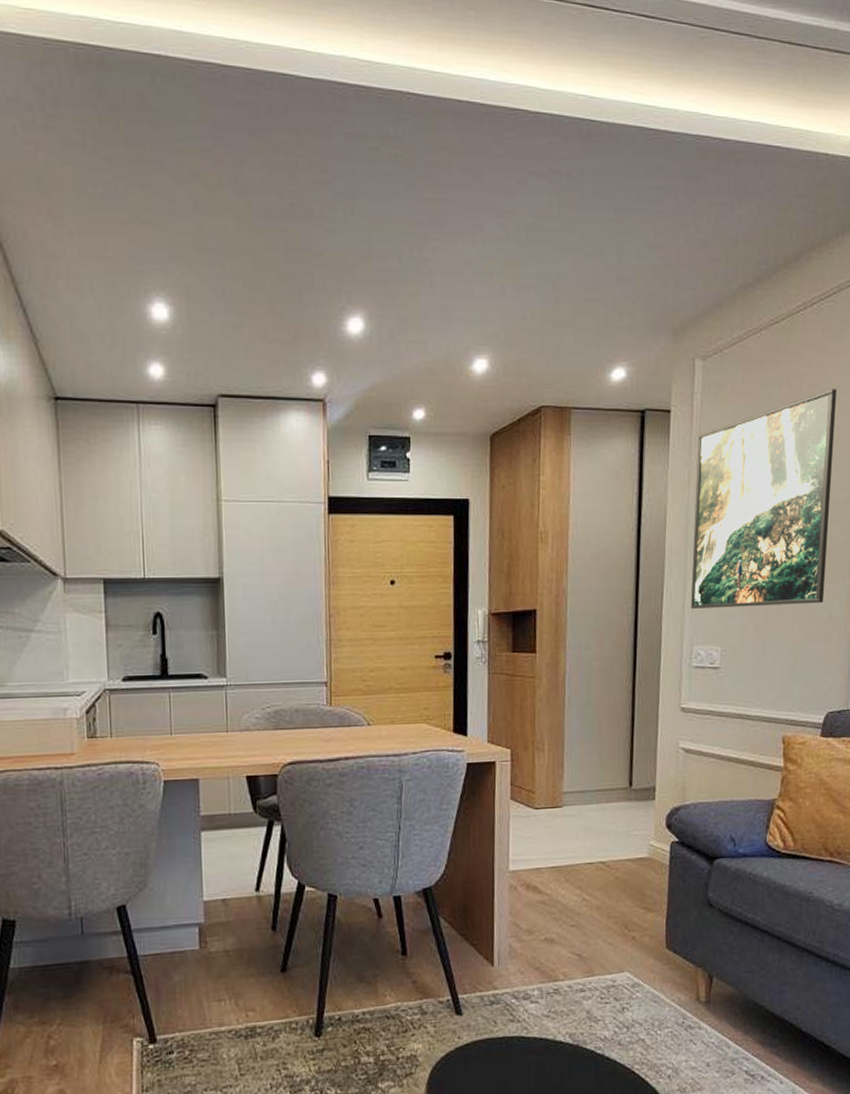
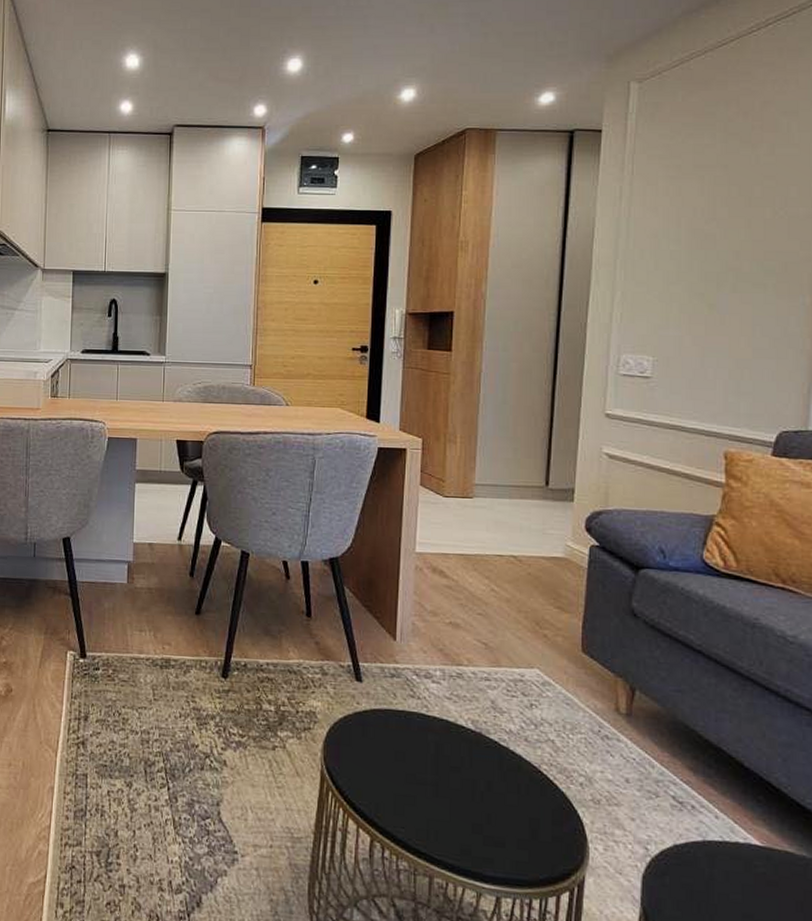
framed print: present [690,389,837,609] -> none [619,106,796,320]

